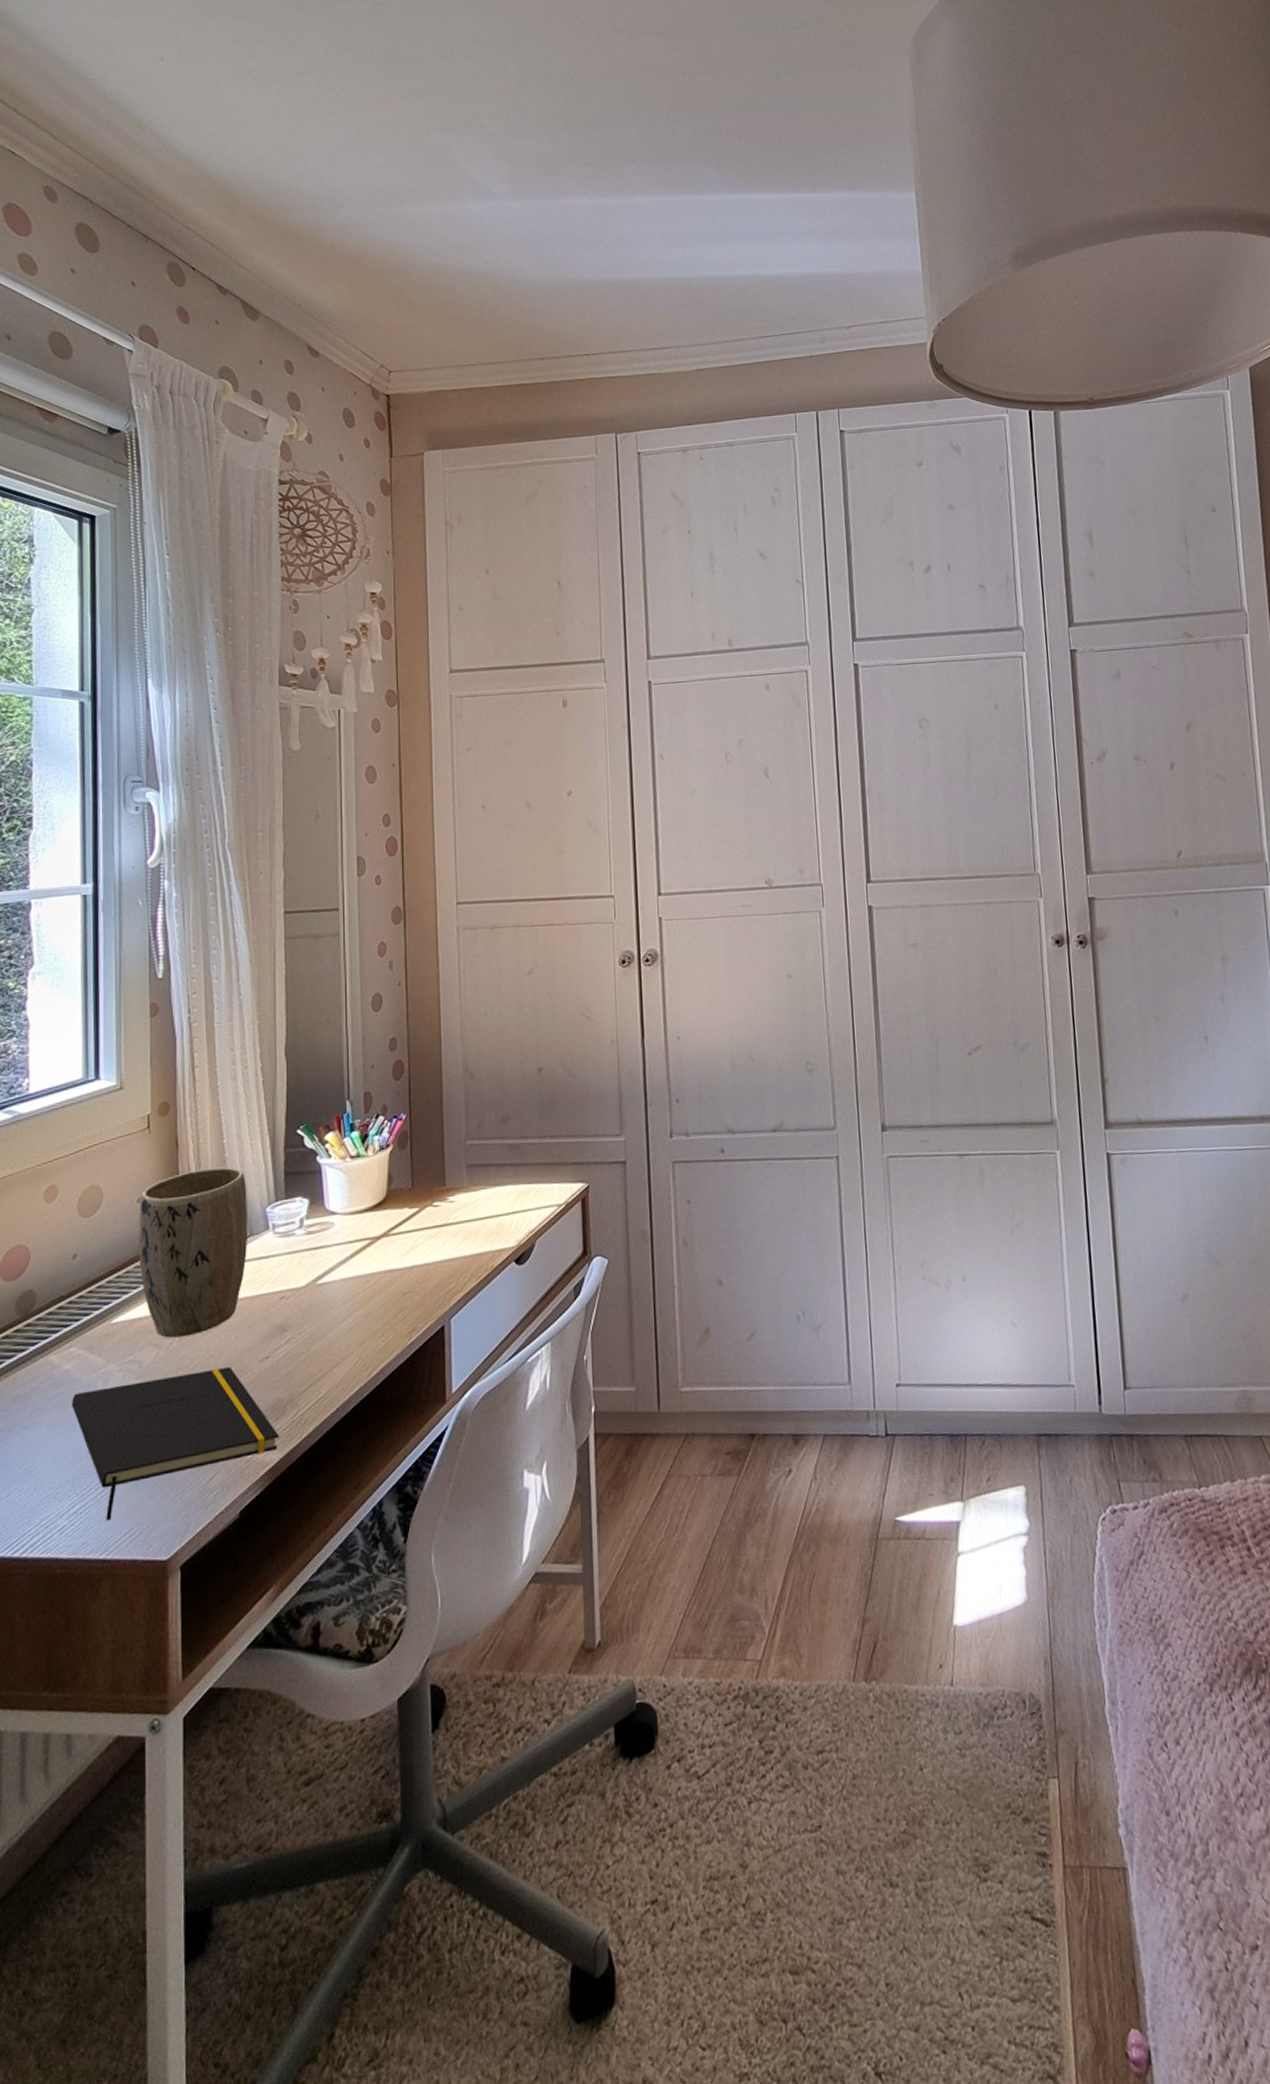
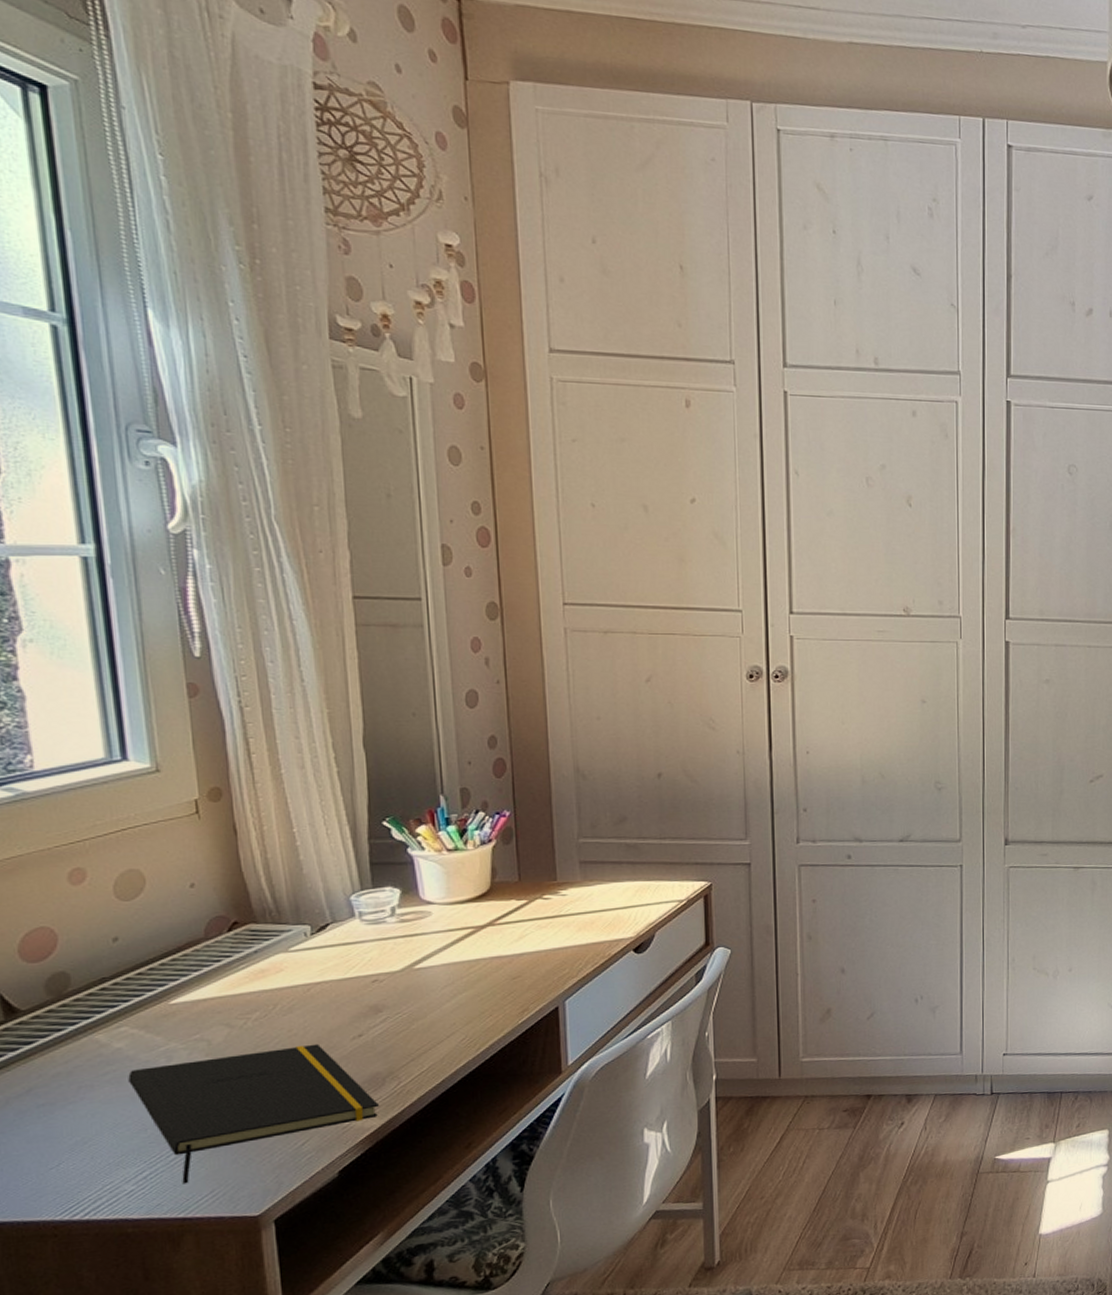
plant pot: present [139,1166,247,1338] -> none [193,855,331,1018]

